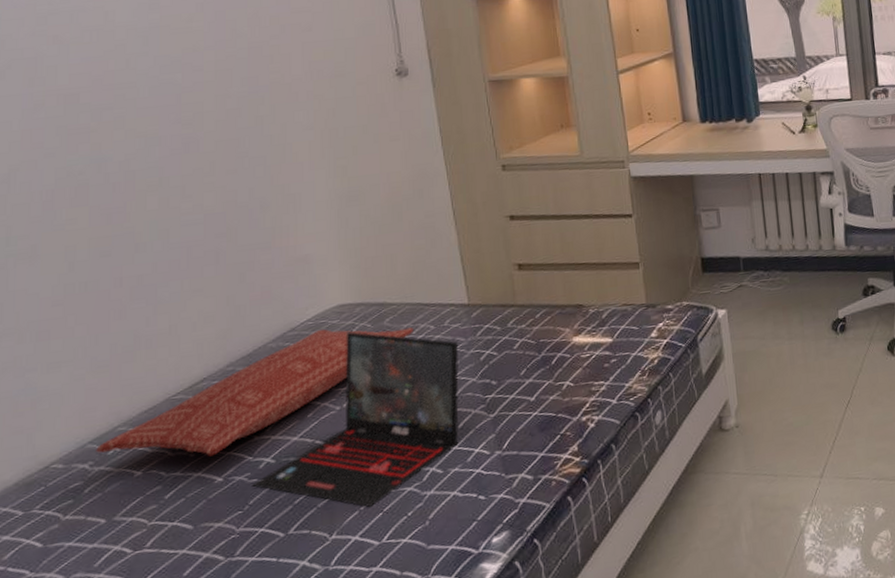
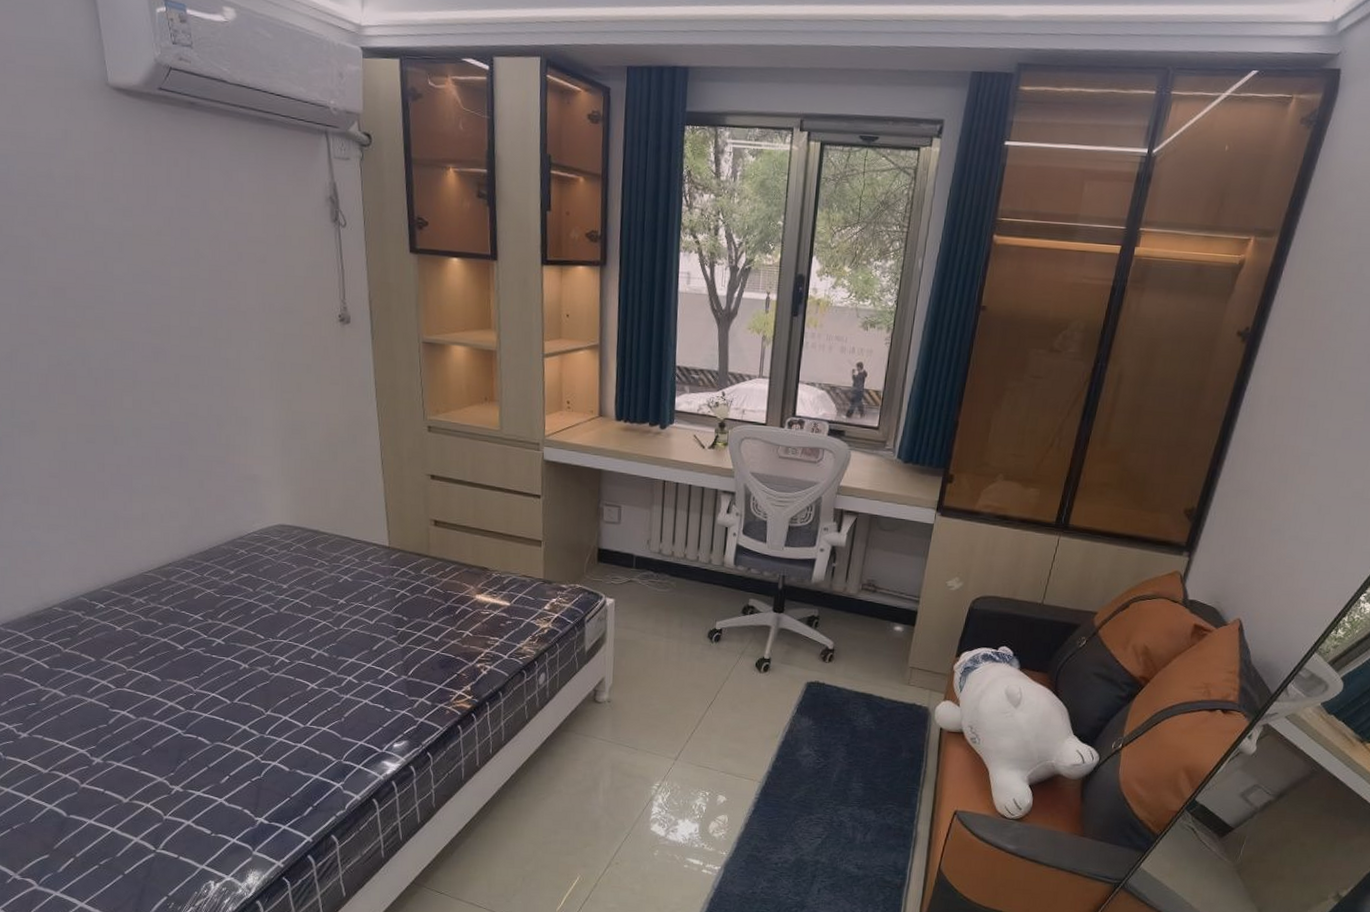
pillow: present [96,327,413,456] -> none [87,542,341,628]
laptop: present [252,331,459,508] -> none [206,549,378,697]

